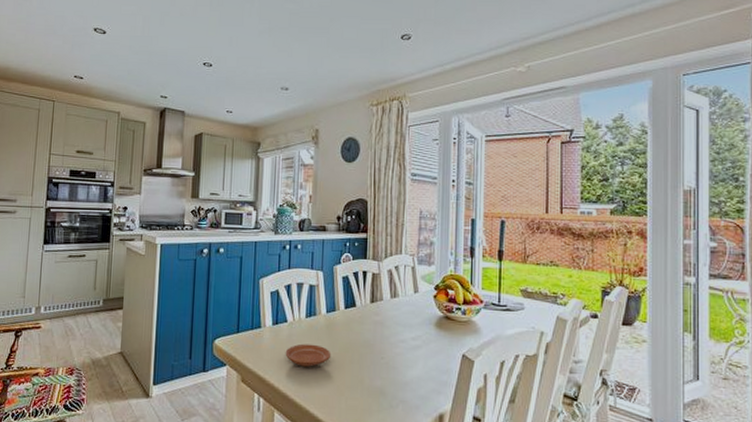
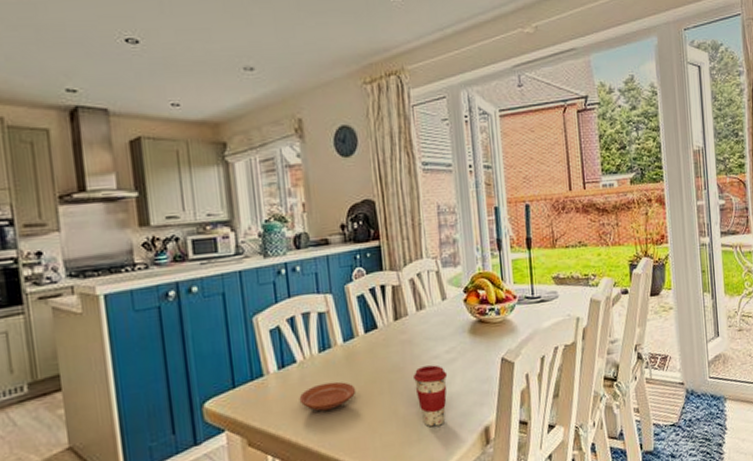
coffee cup: none [380,347,411,403] -> present [412,365,448,427]

